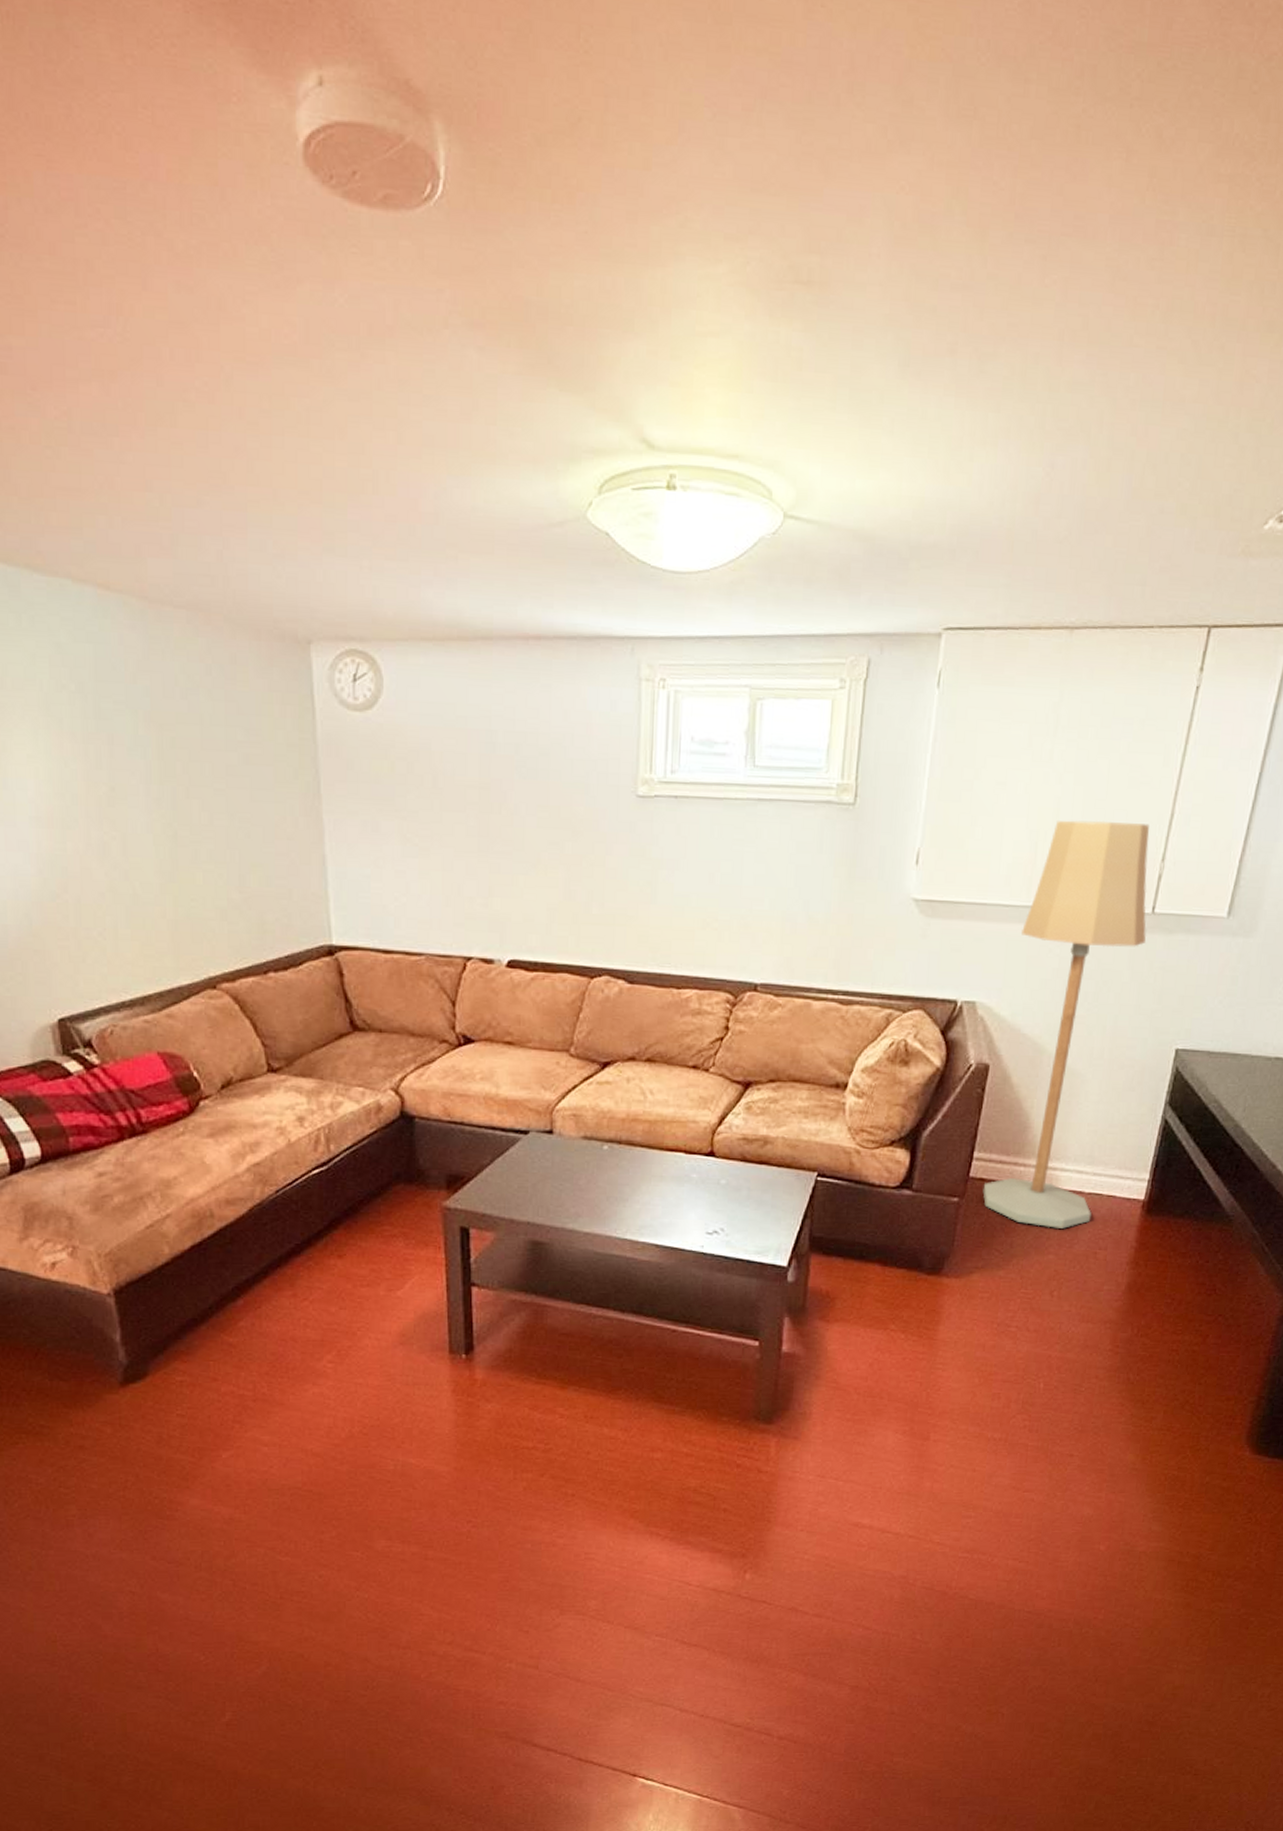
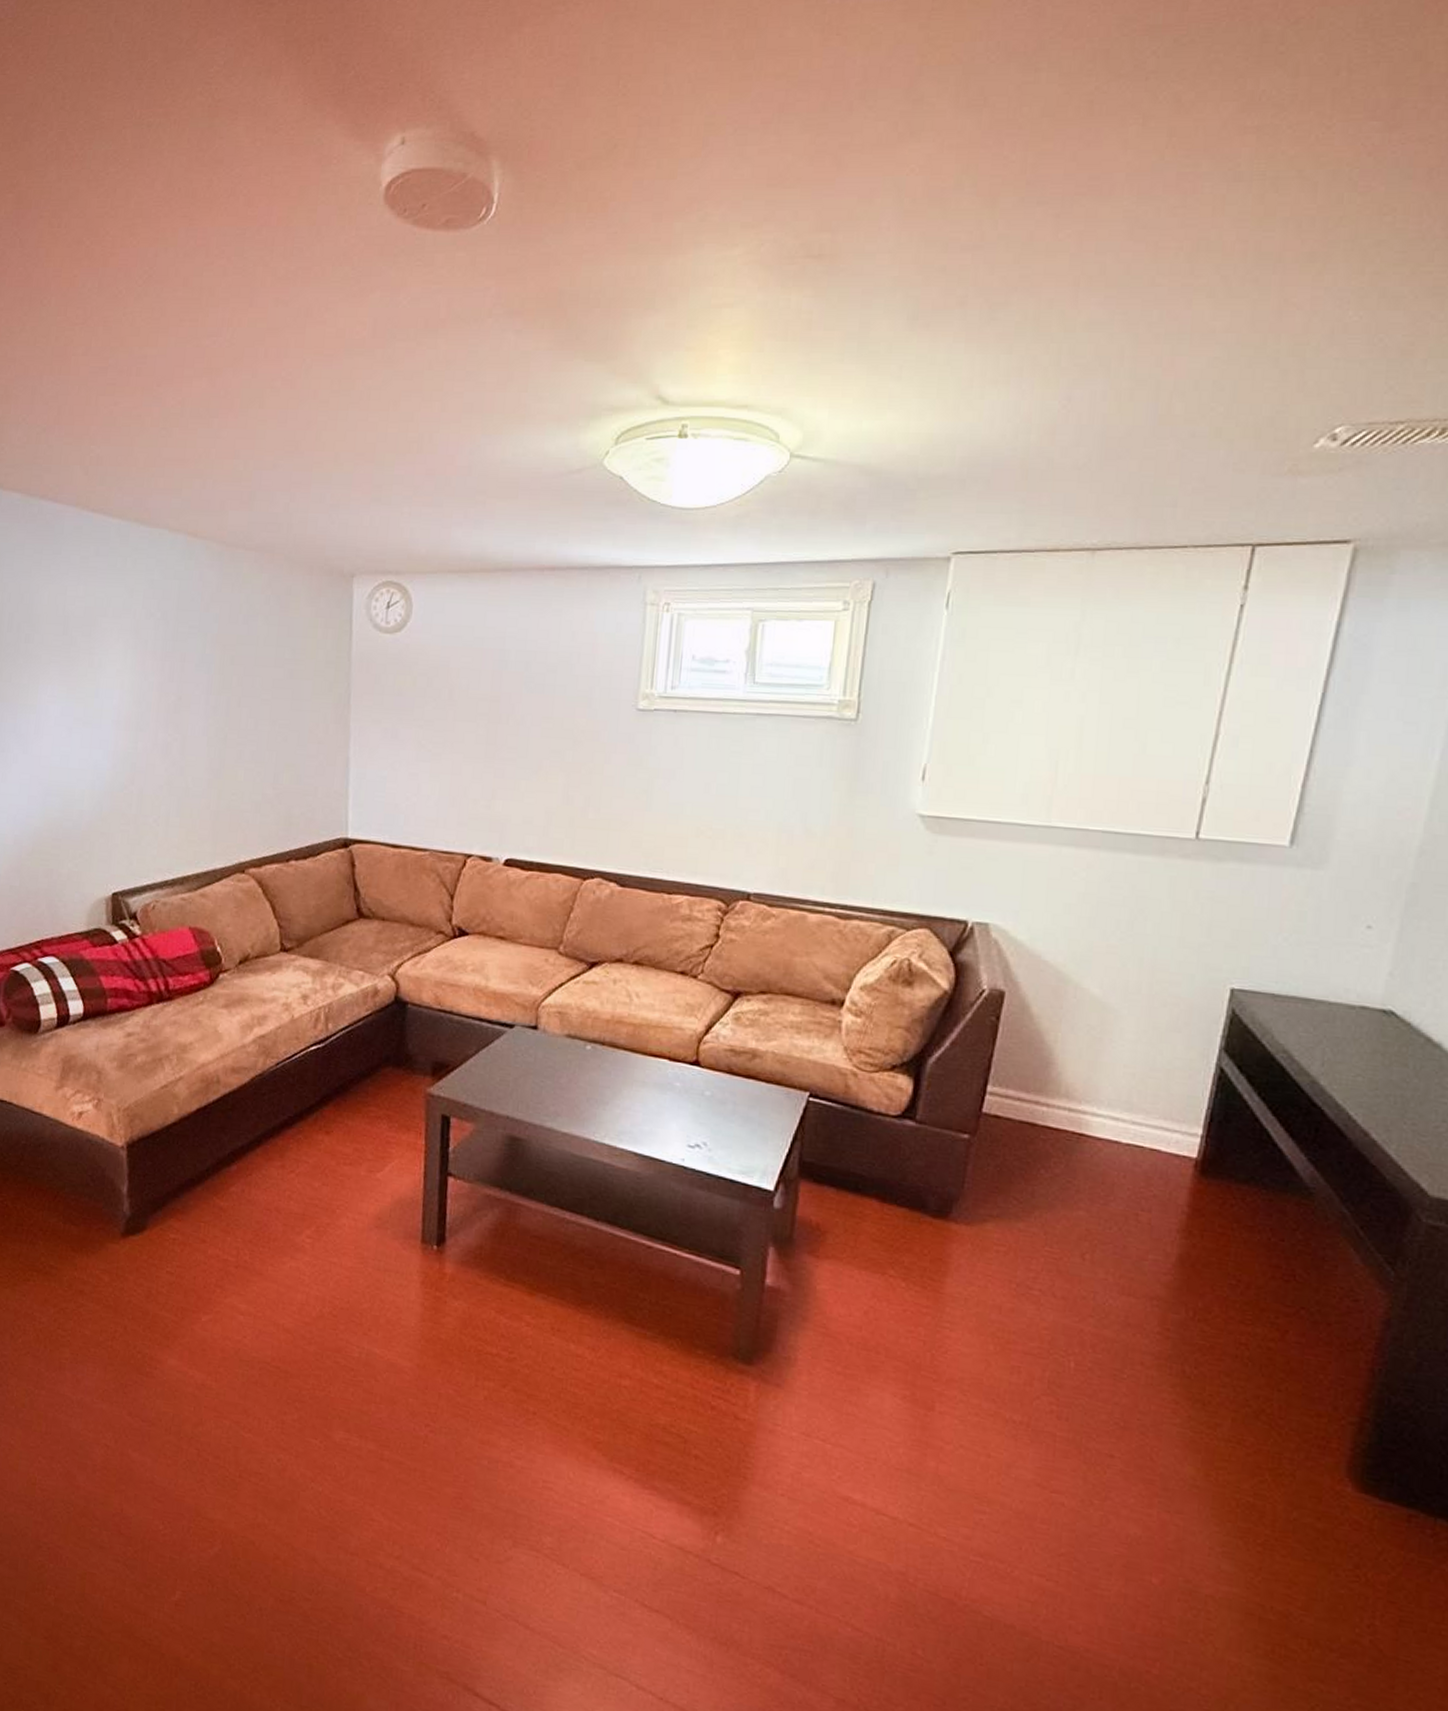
floor lamp: present [983,820,1150,1229] -> none [998,739,1190,1182]

